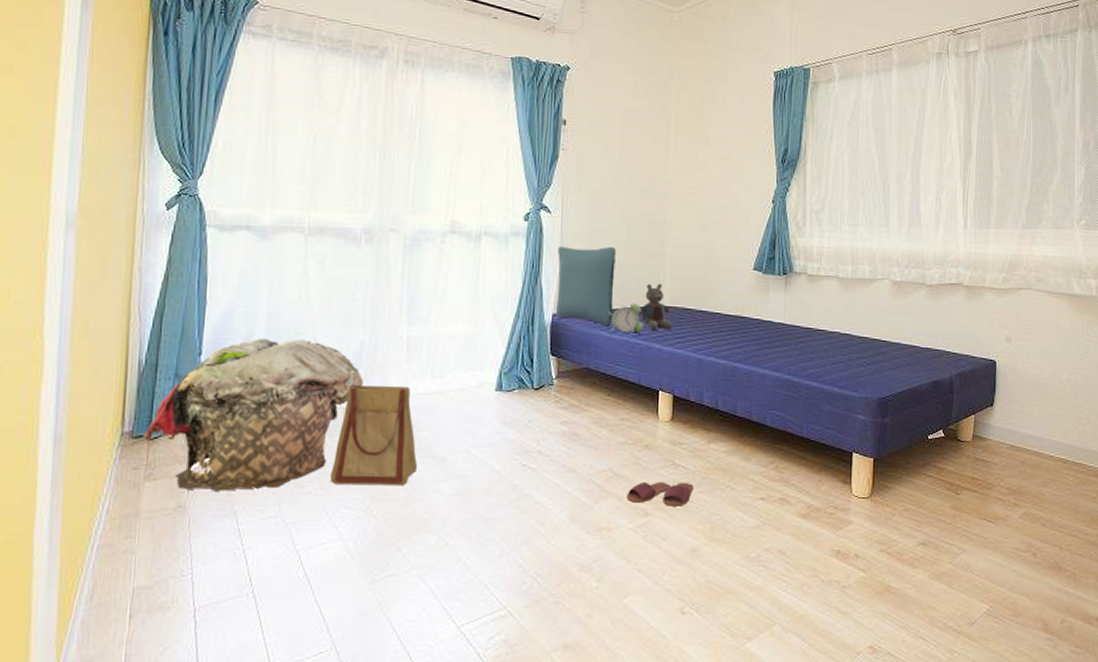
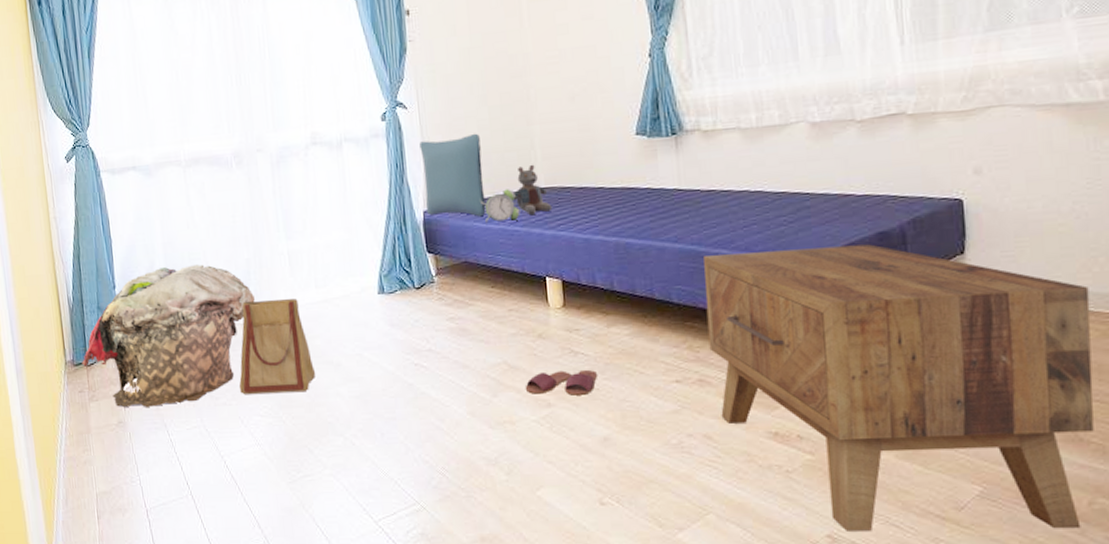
side table: none [792,386,1075,643] -> present [704,244,1094,531]

